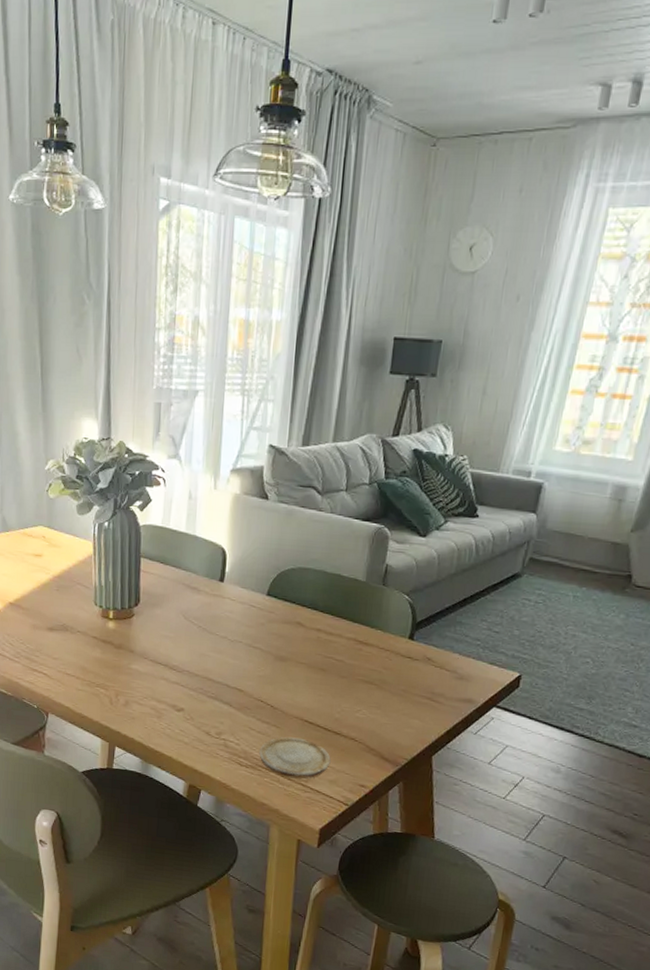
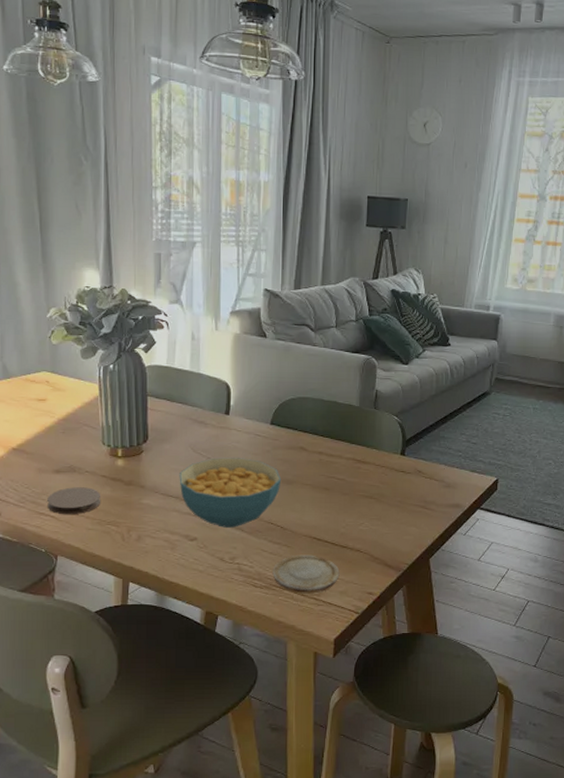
coaster: none [40,646,92,674] -> present [47,487,101,515]
cereal bowl: none [169,627,275,702] -> present [179,458,282,528]

